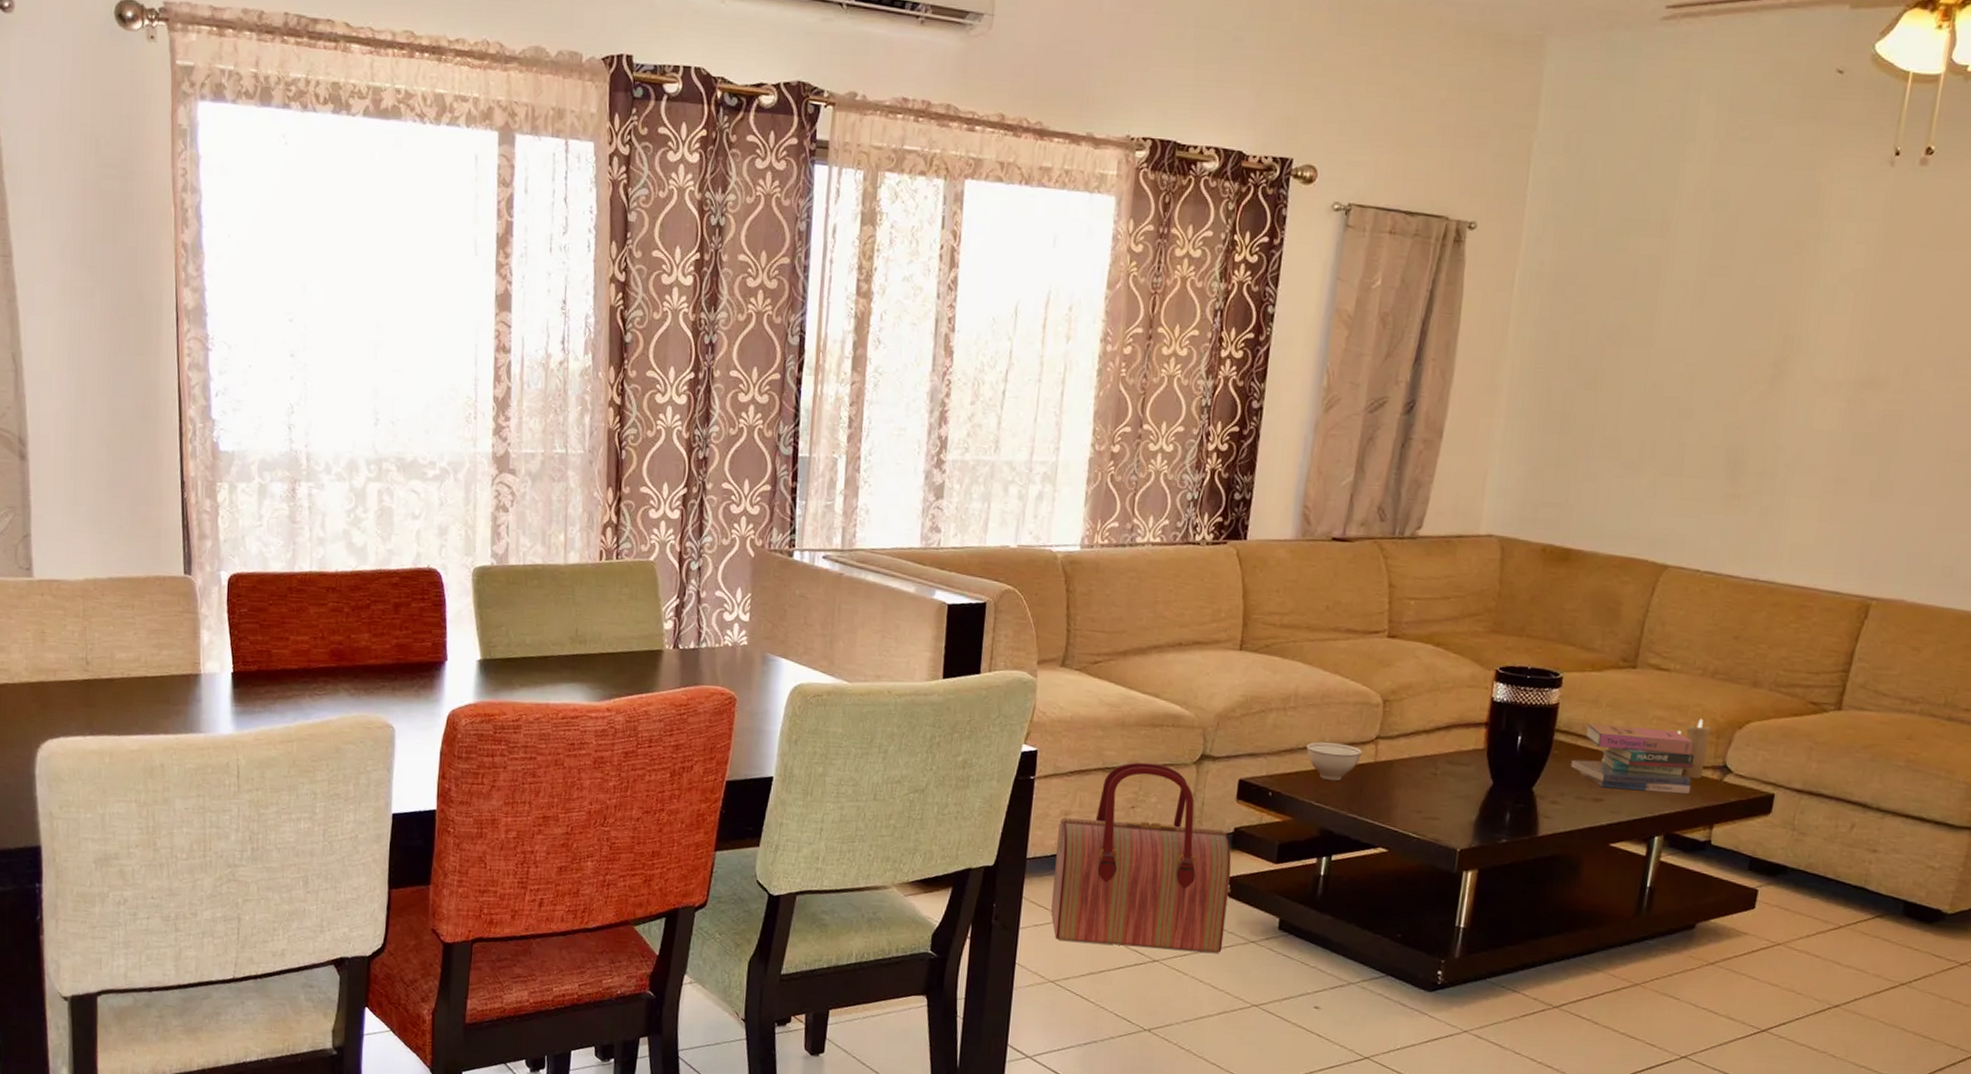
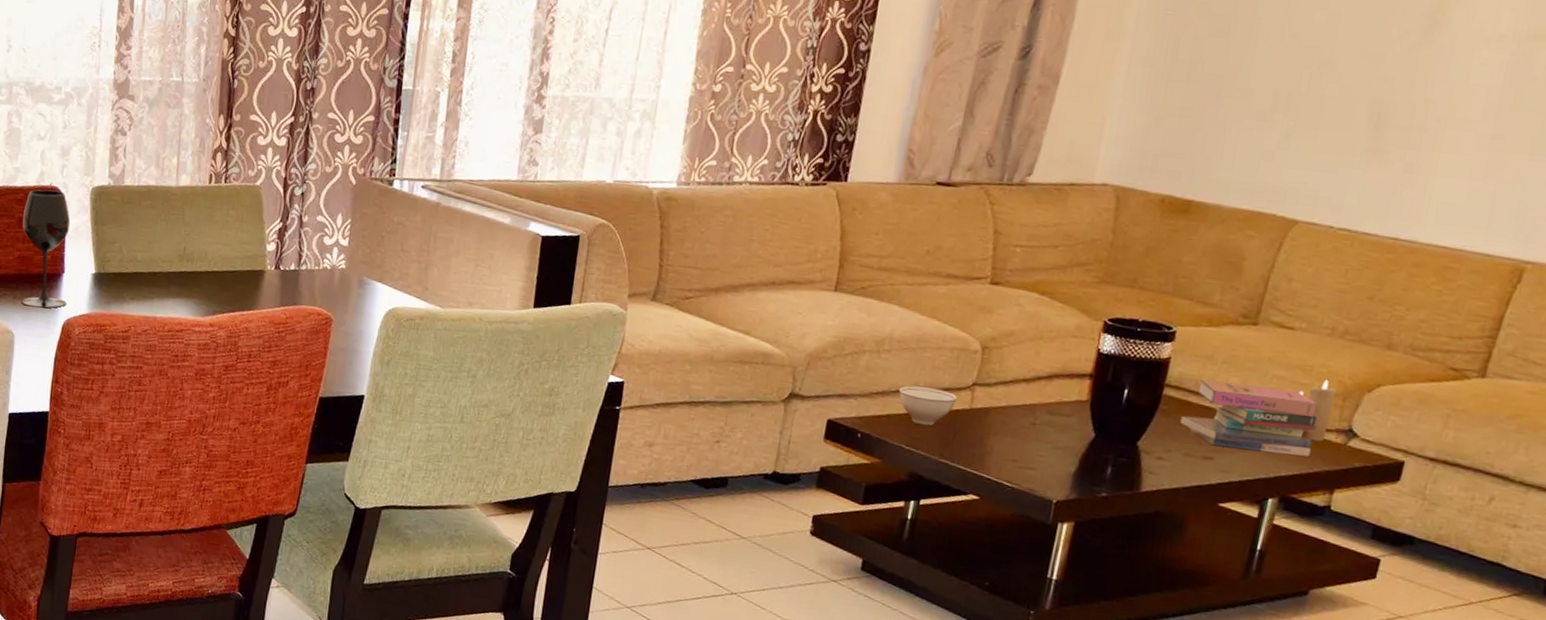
wineglass: none [398,572,452,699] -> present [22,189,71,308]
handbag: present [1051,762,1232,953] -> none [630,397,816,590]

